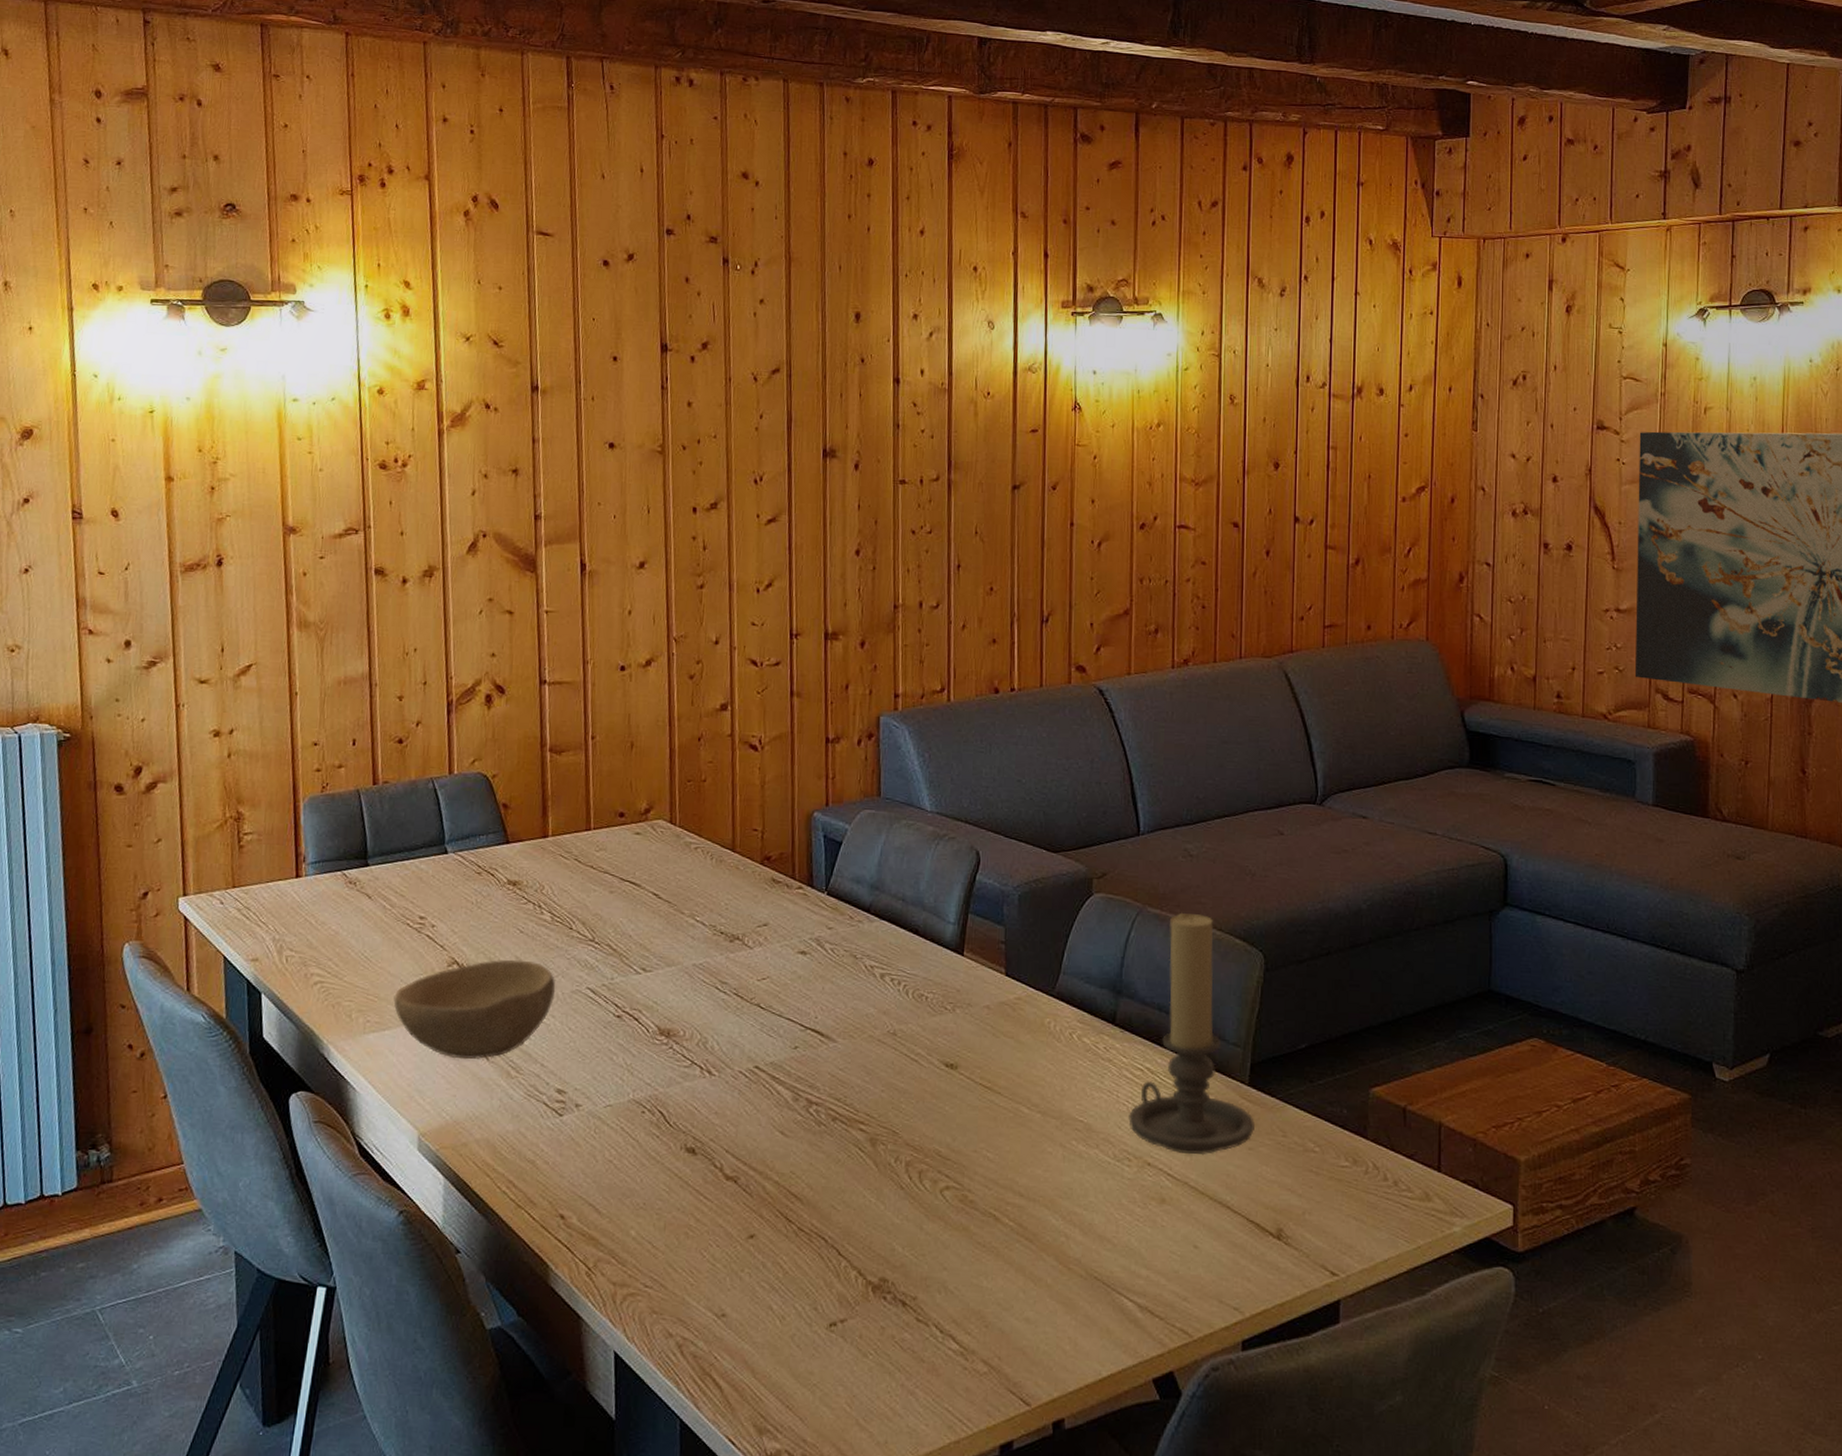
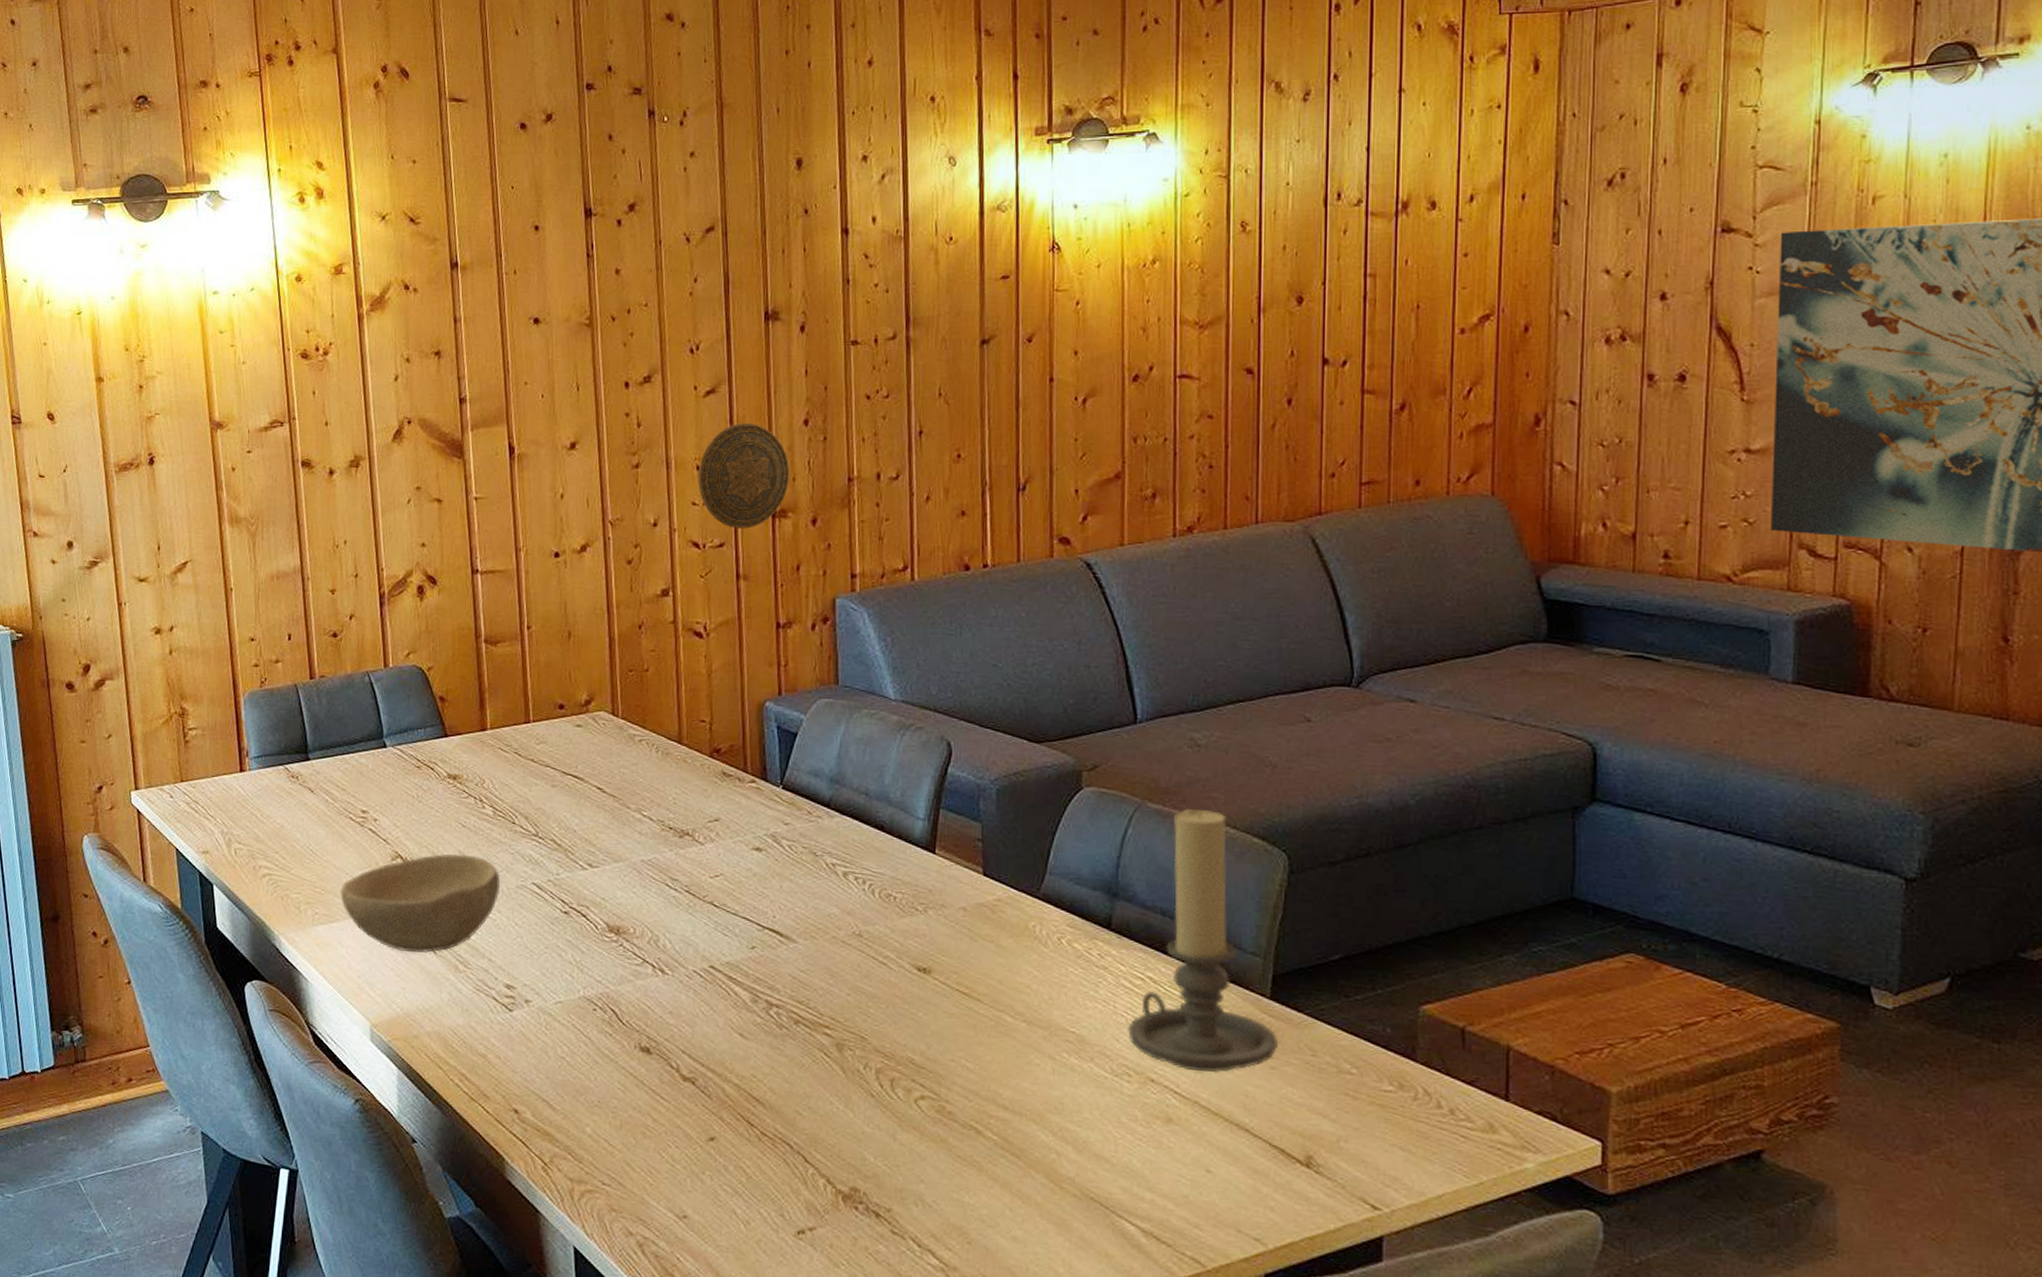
decorative plate: none [757,550,842,649] -> present [697,422,790,529]

